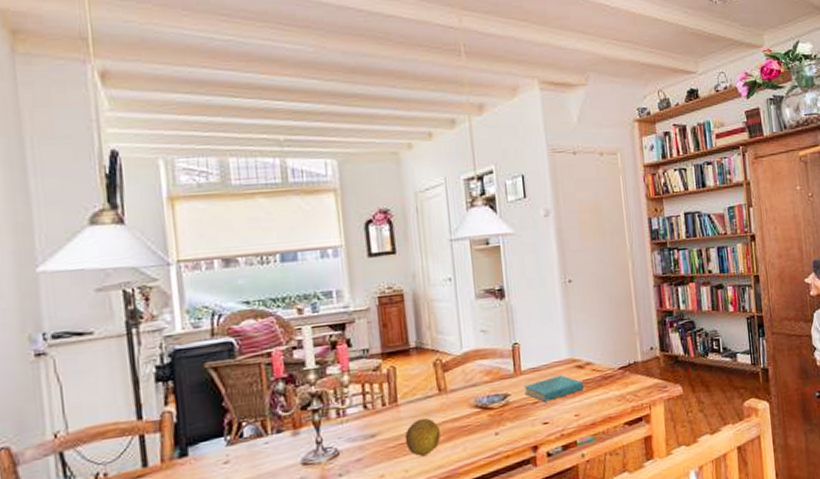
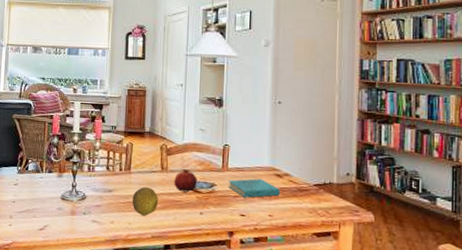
fruit: none [457,384,487,414] -> present [174,169,197,193]

